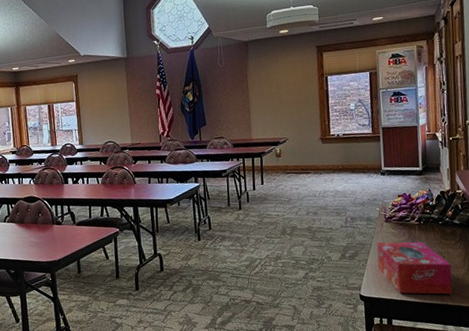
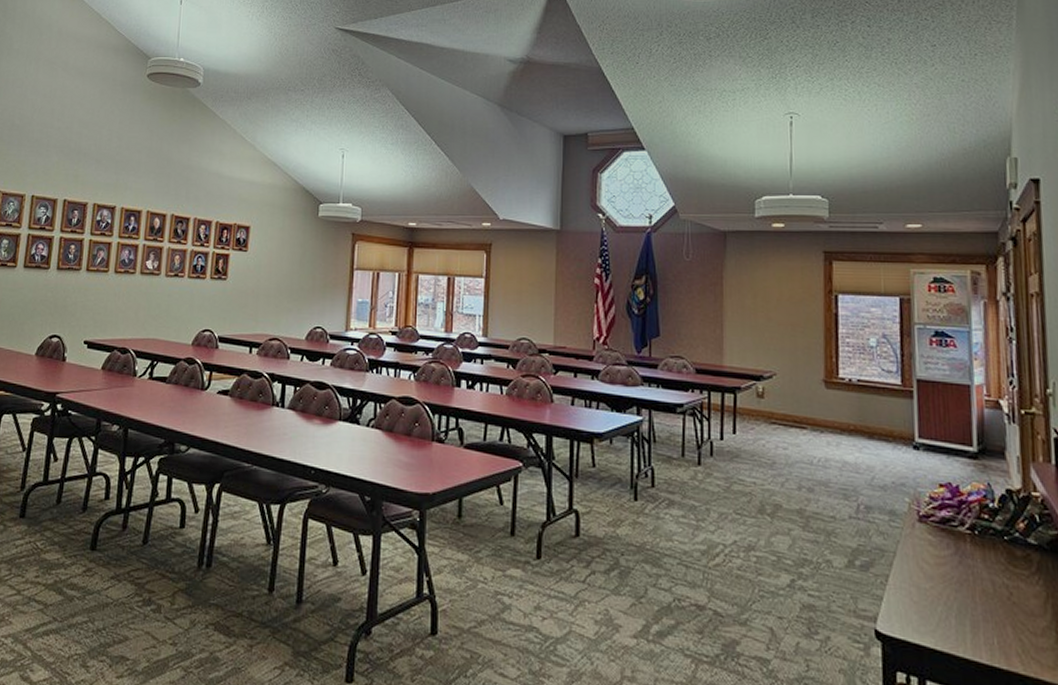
tissue box: present [376,242,453,295] -> none [903,551,1026,658]

